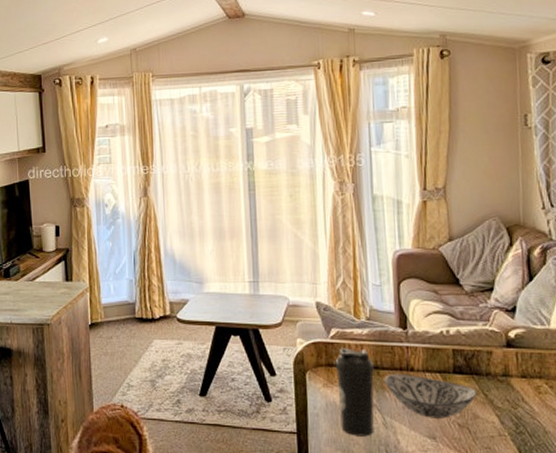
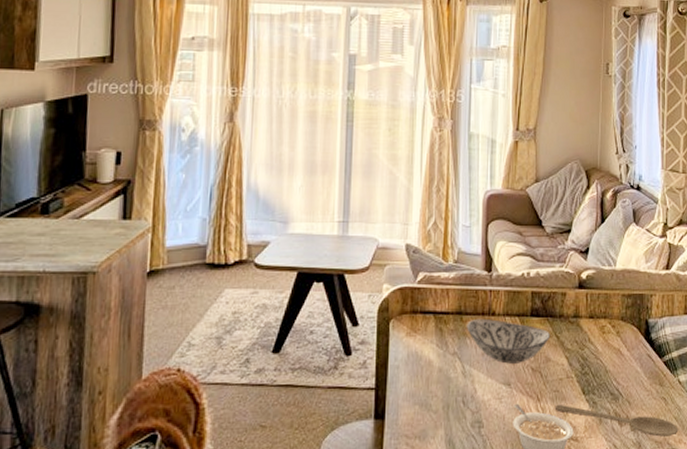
water bottle: present [335,348,375,437] -> none [420,293,459,388]

